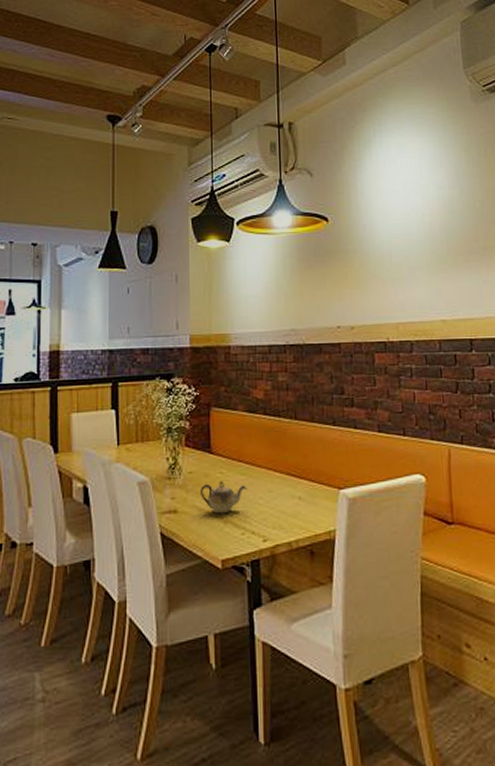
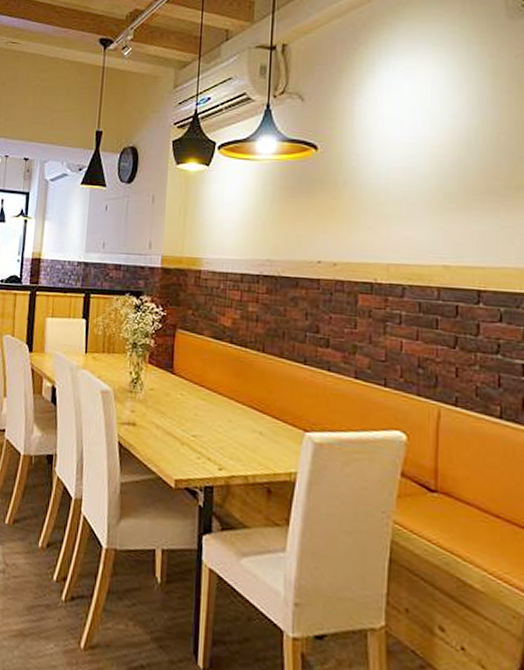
teapot: present [201,481,247,514] -> none [160,402,207,435]

